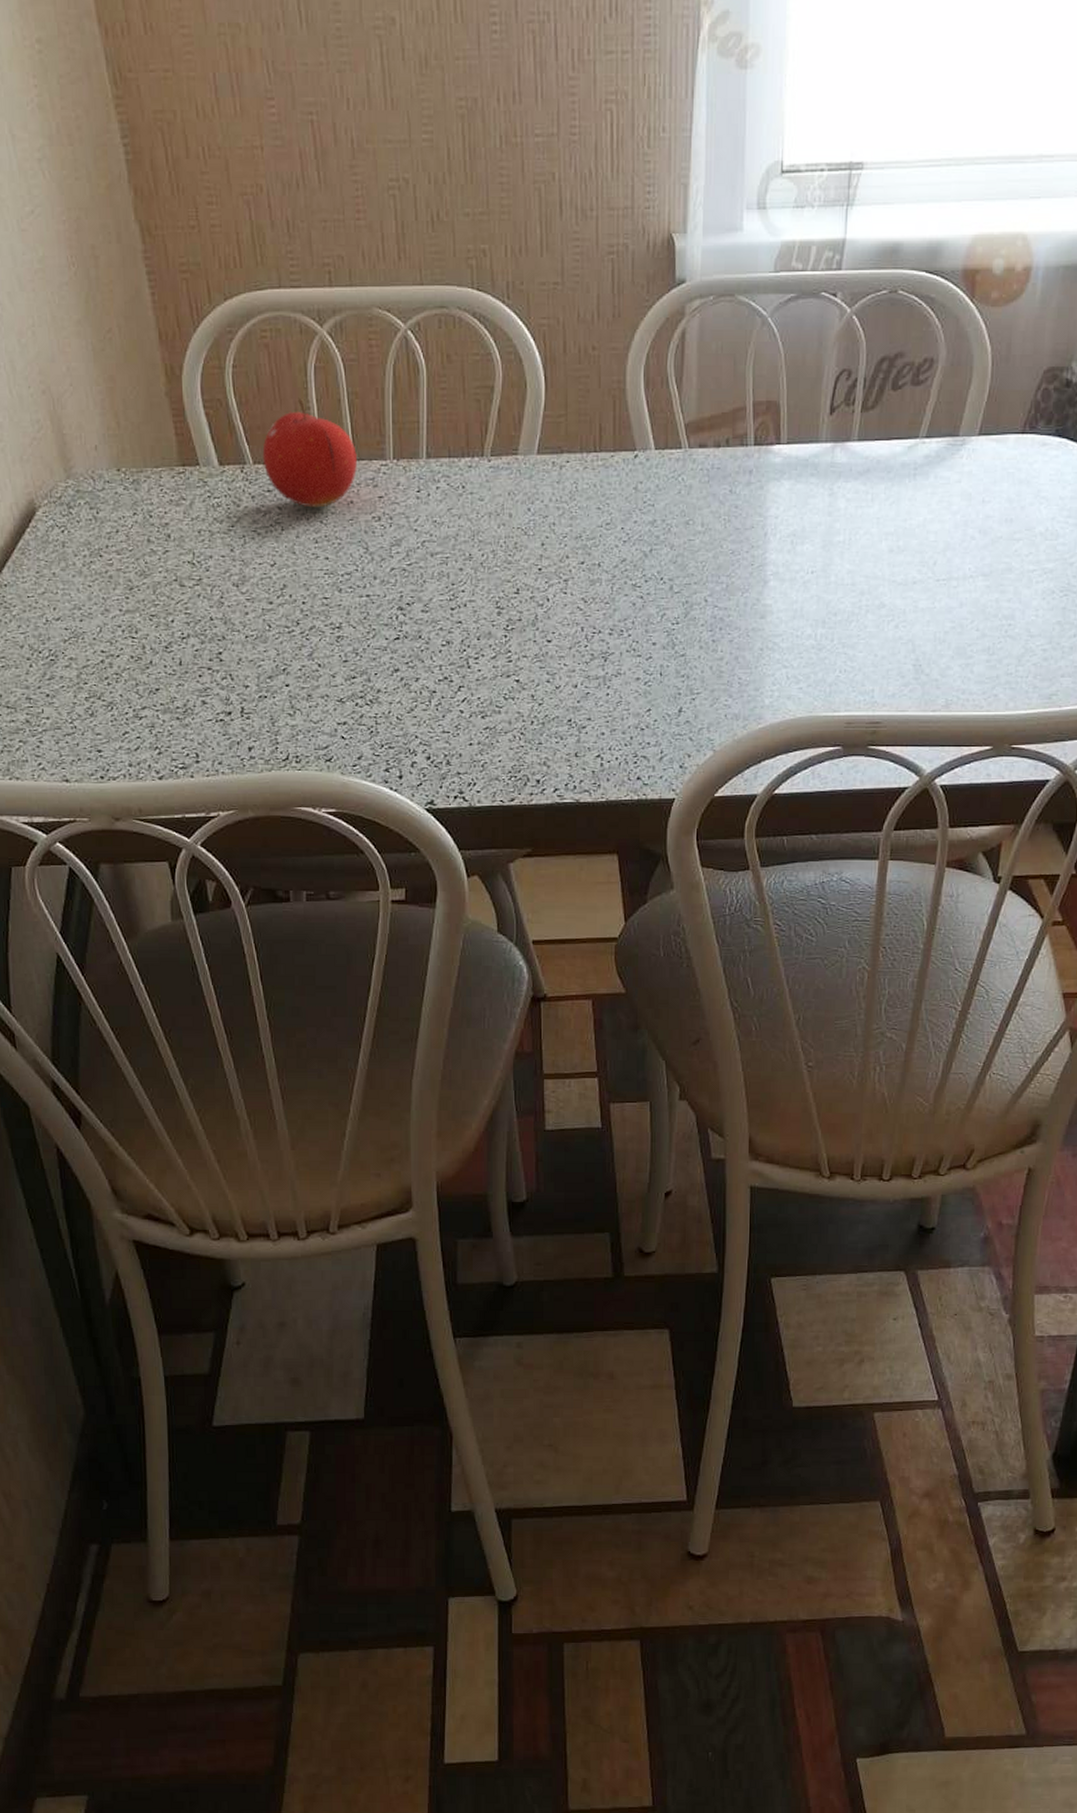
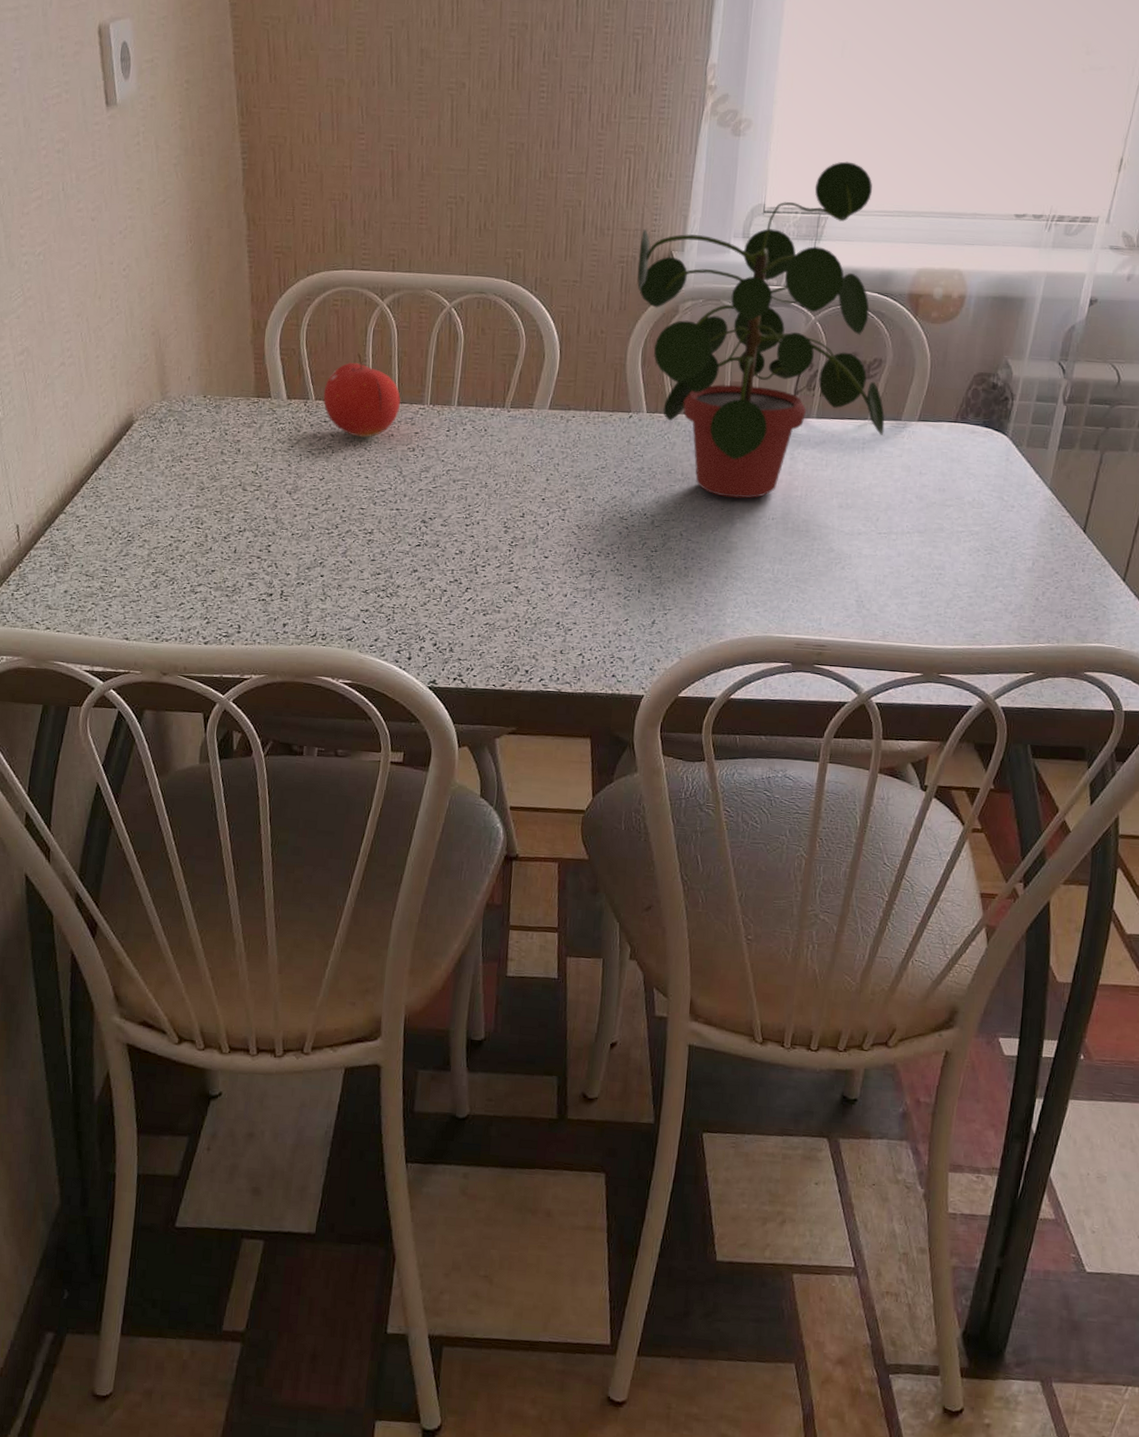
potted plant: none [631,95,940,550] -> present [637,161,885,499]

